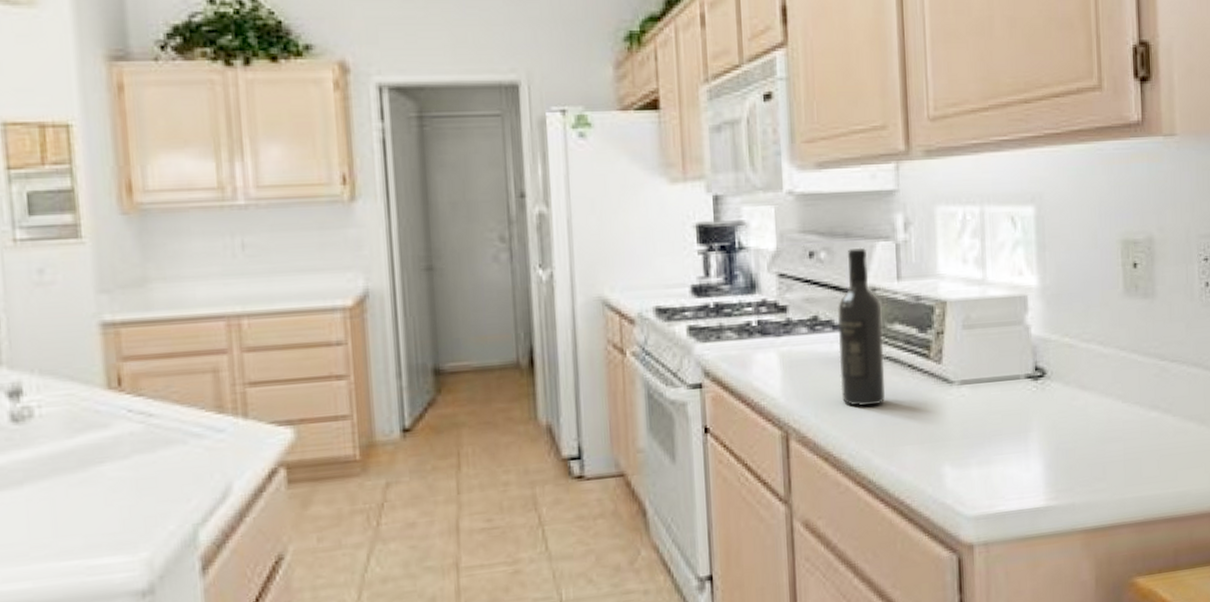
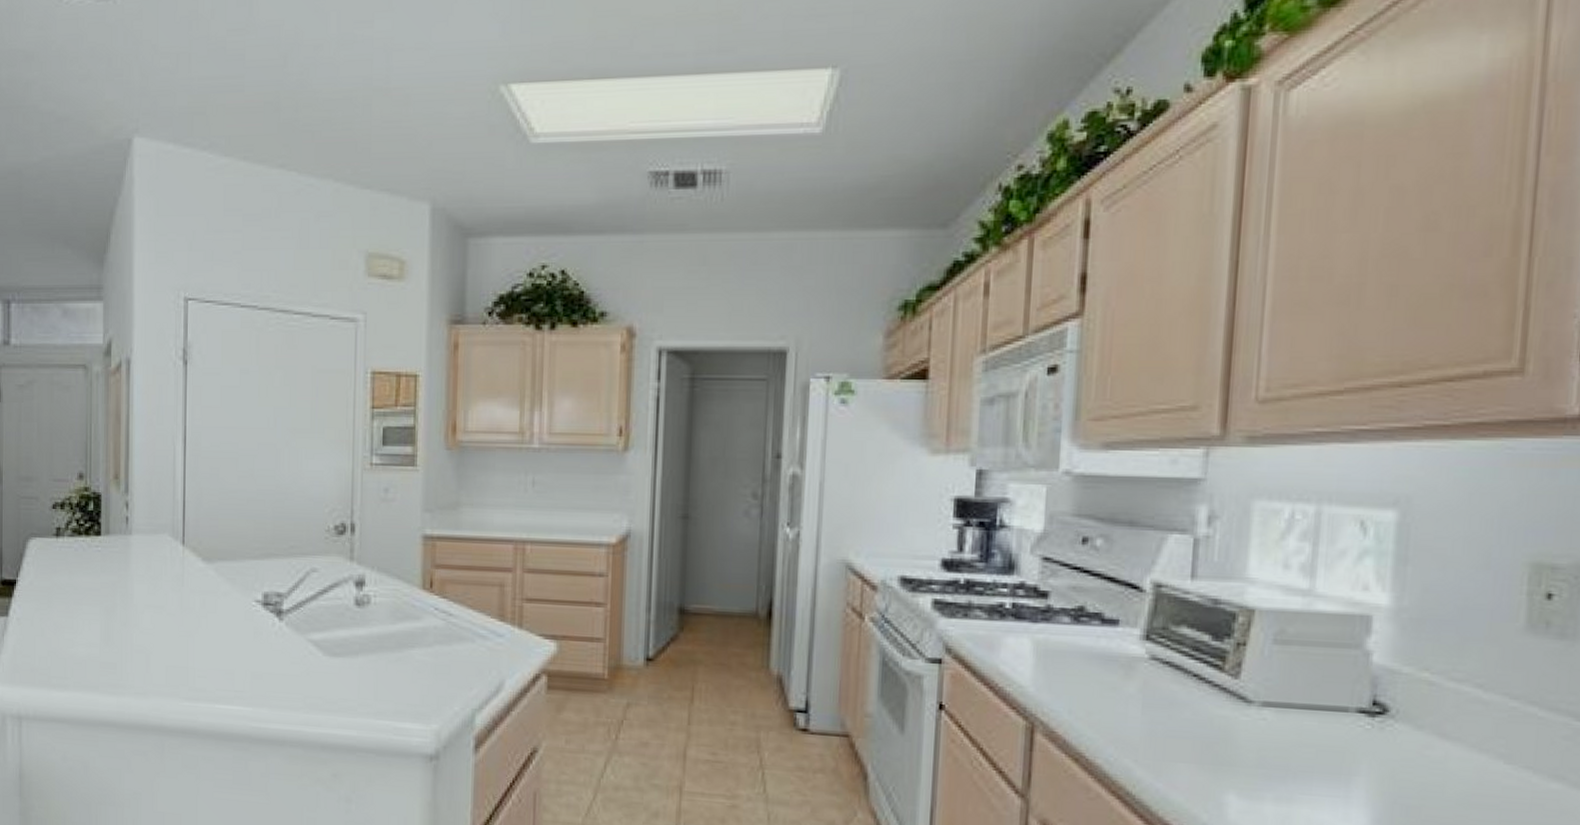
wine bottle: present [837,247,886,407] -> none [1103,538,1167,712]

